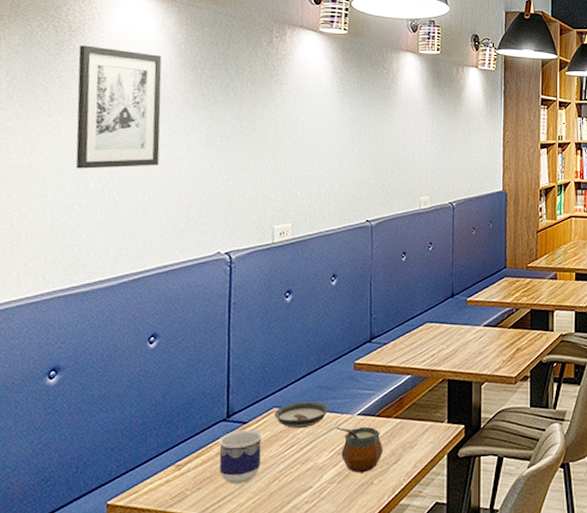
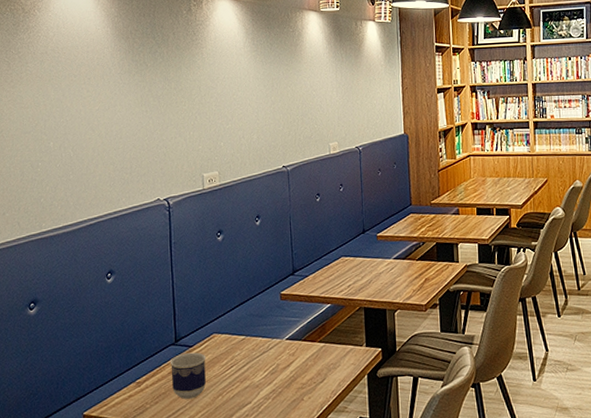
wall art: present [75,45,162,169] -> none [32,24,104,131]
saucer: present [274,401,330,429] -> none [215,328,261,352]
gourd: present [335,426,383,473] -> none [268,349,311,391]

